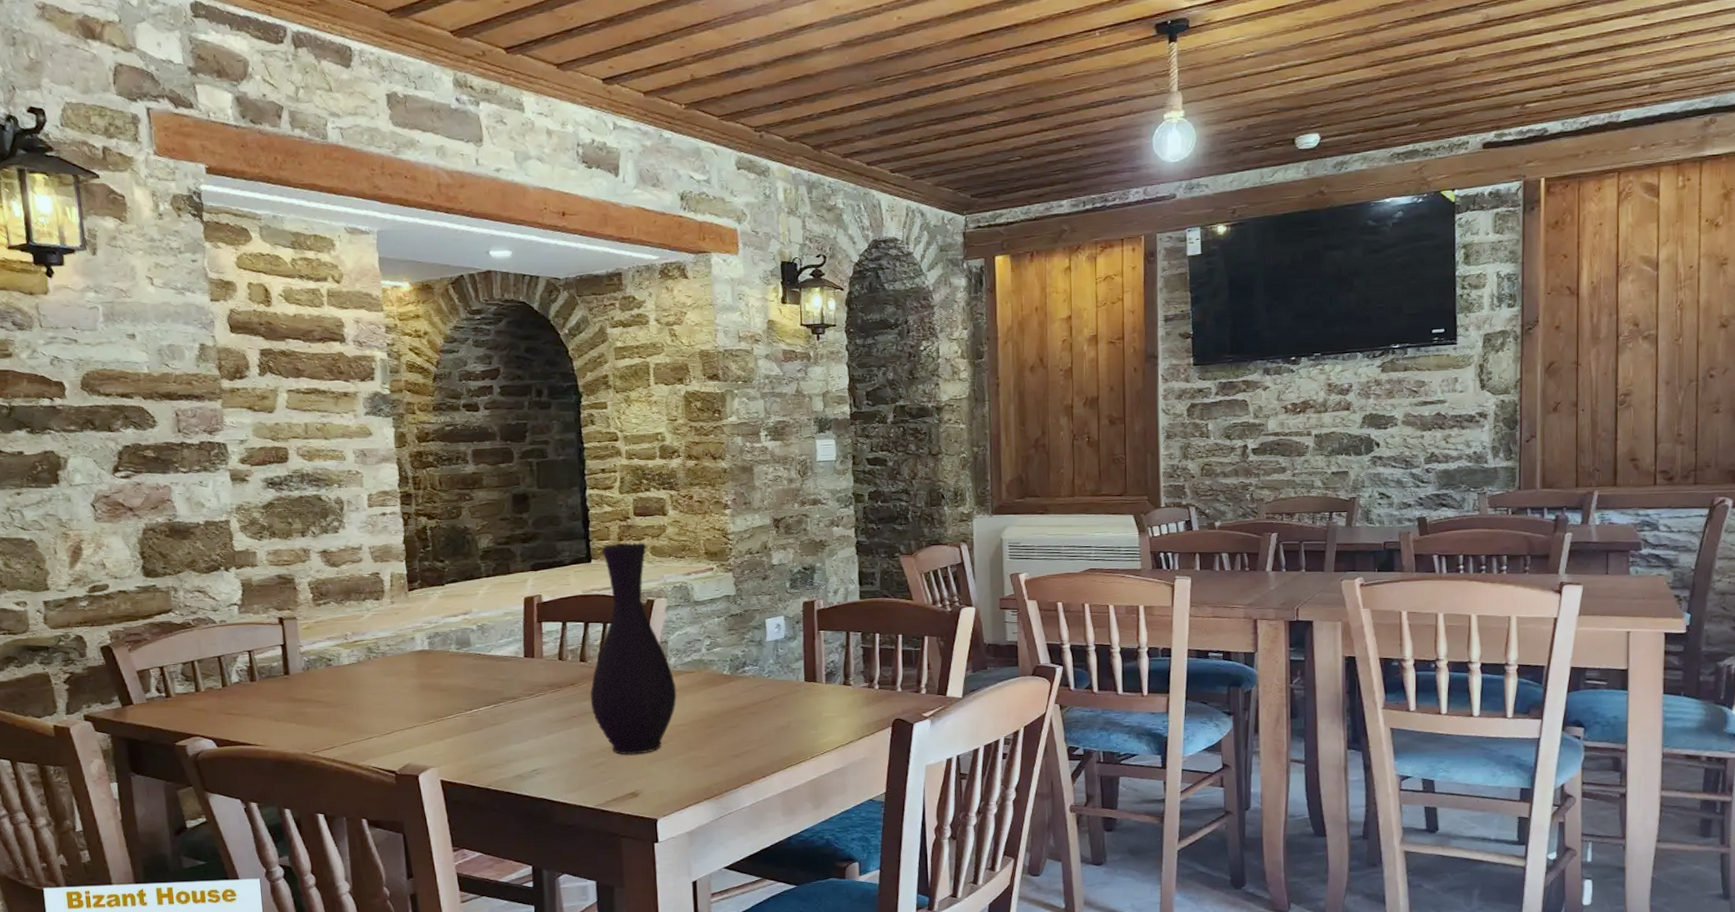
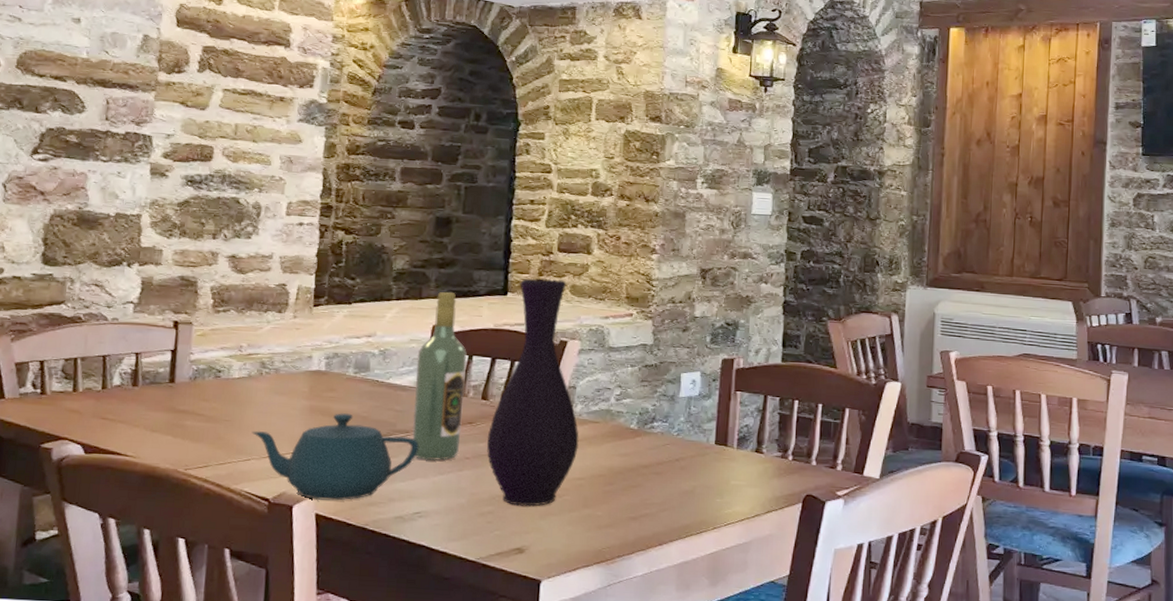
teapot: none [369,687,528,768] -> present [252,413,419,501]
wine bottle: none [513,564,565,723] -> present [412,291,467,461]

